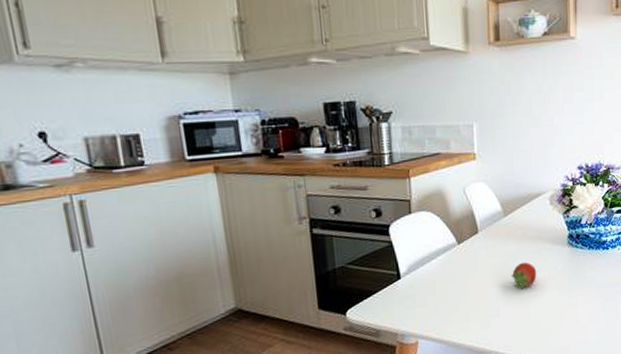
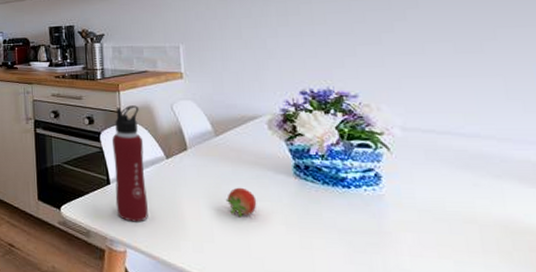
water bottle: none [402,192,440,313] -> present [112,105,148,222]

